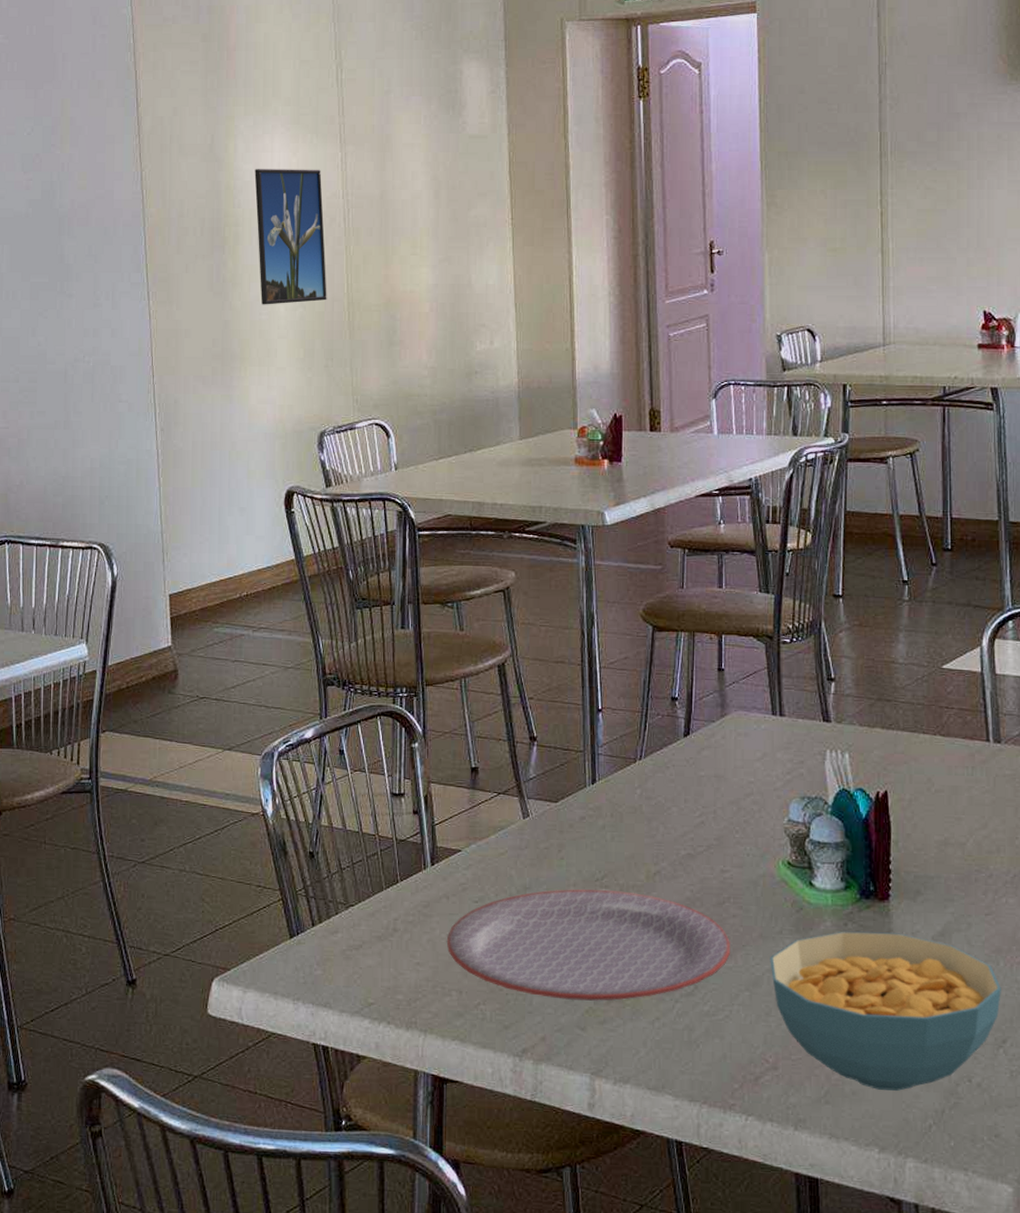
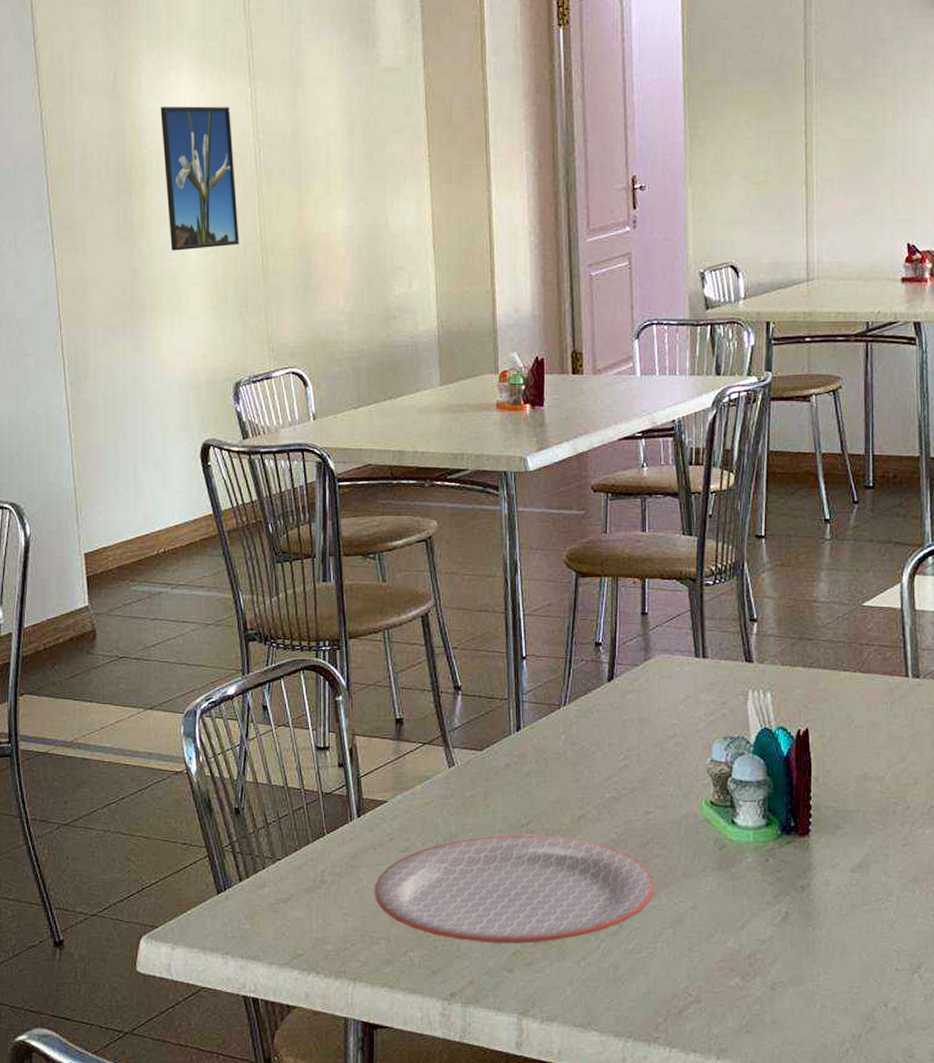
cereal bowl: present [770,931,1001,1091] -> none [693,866,917,1018]

